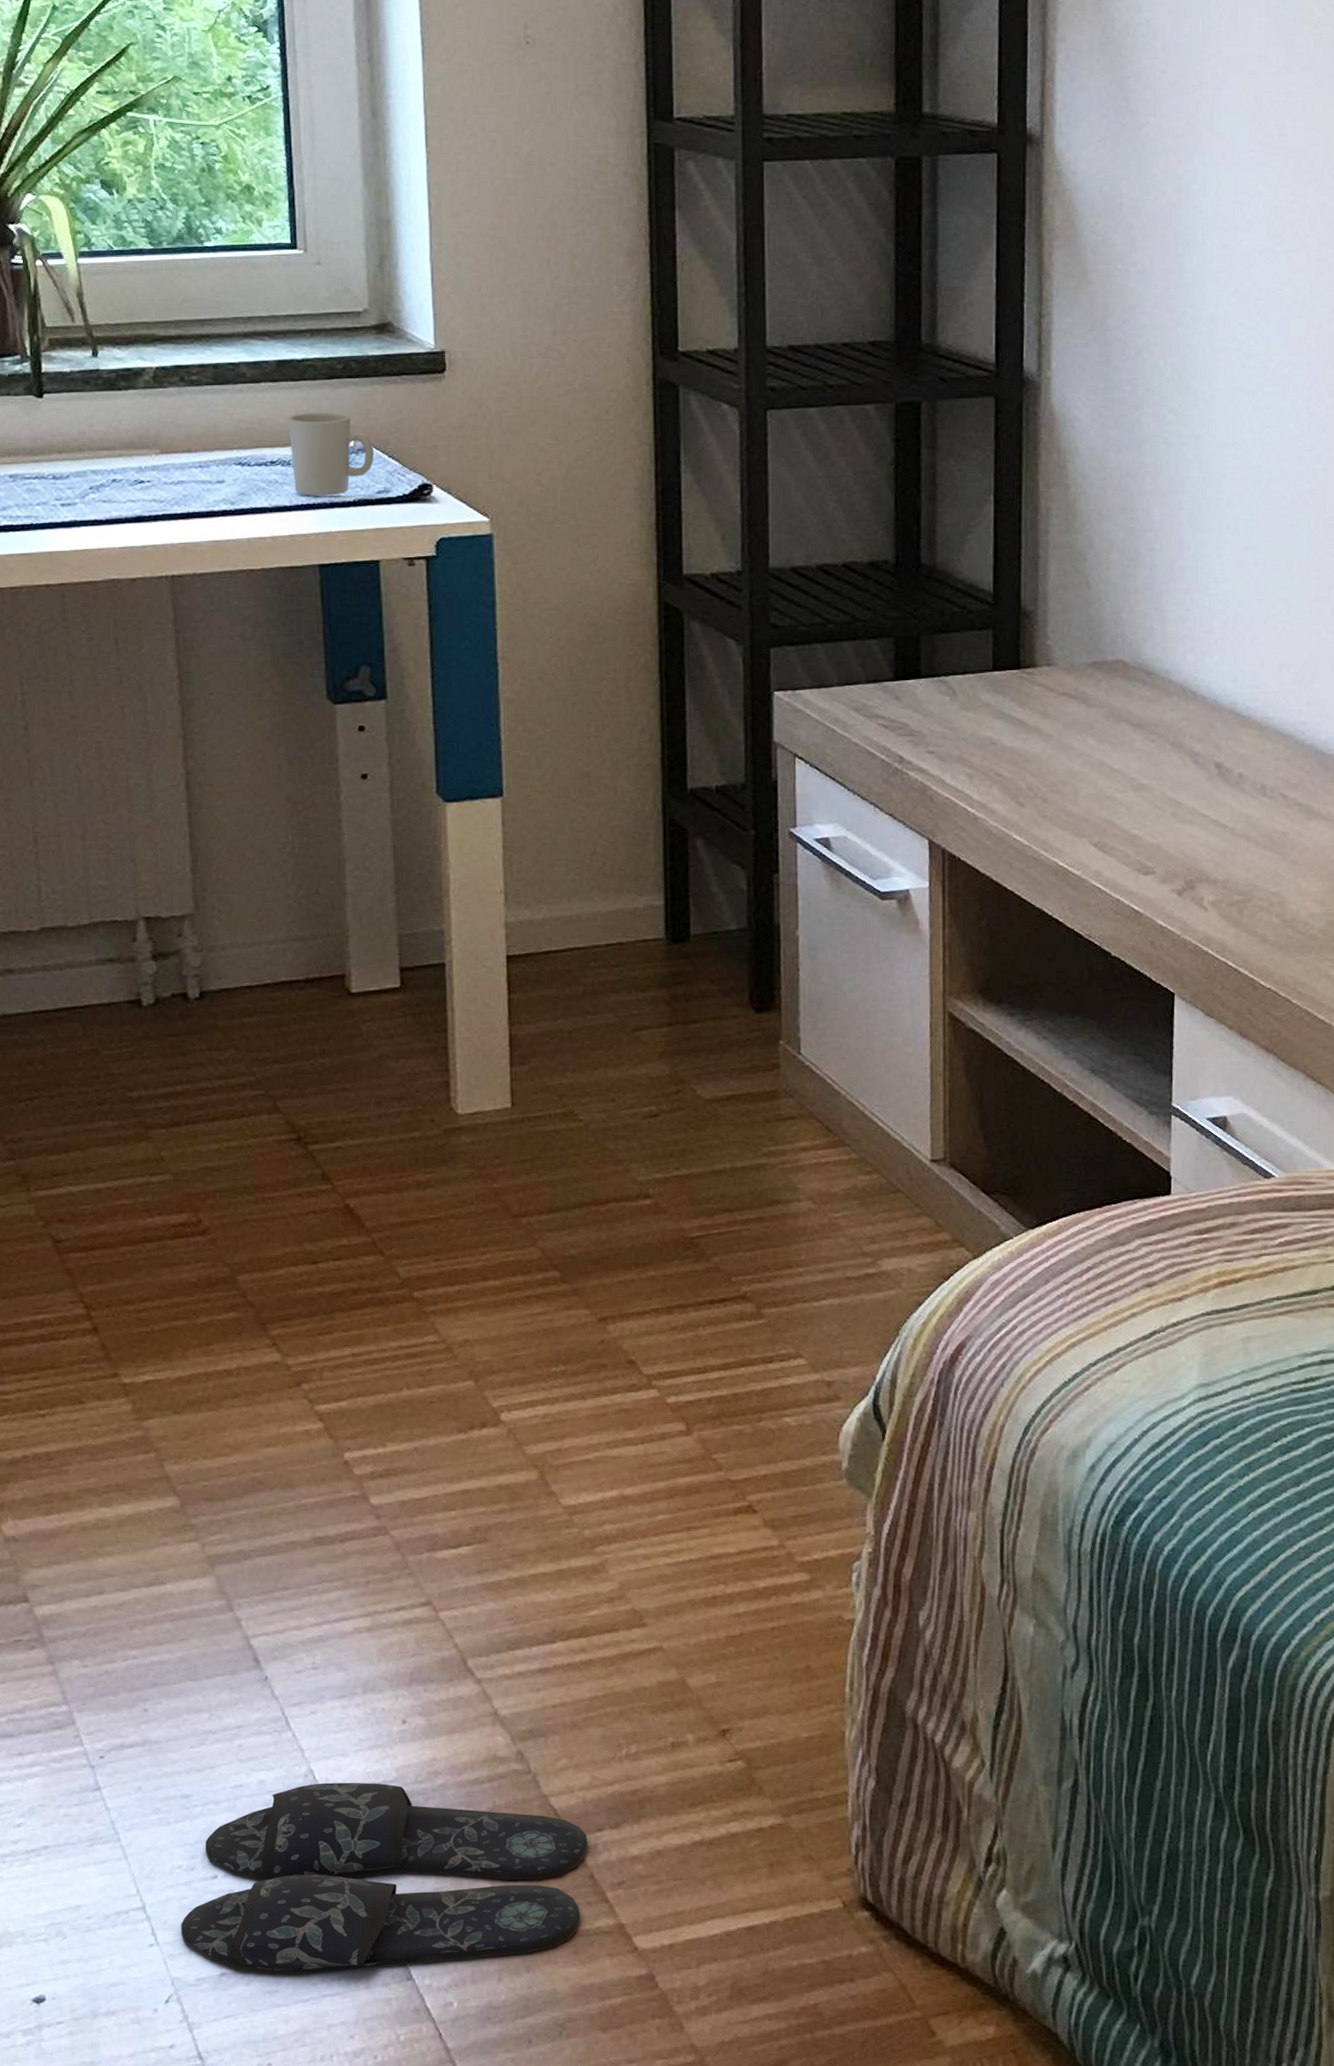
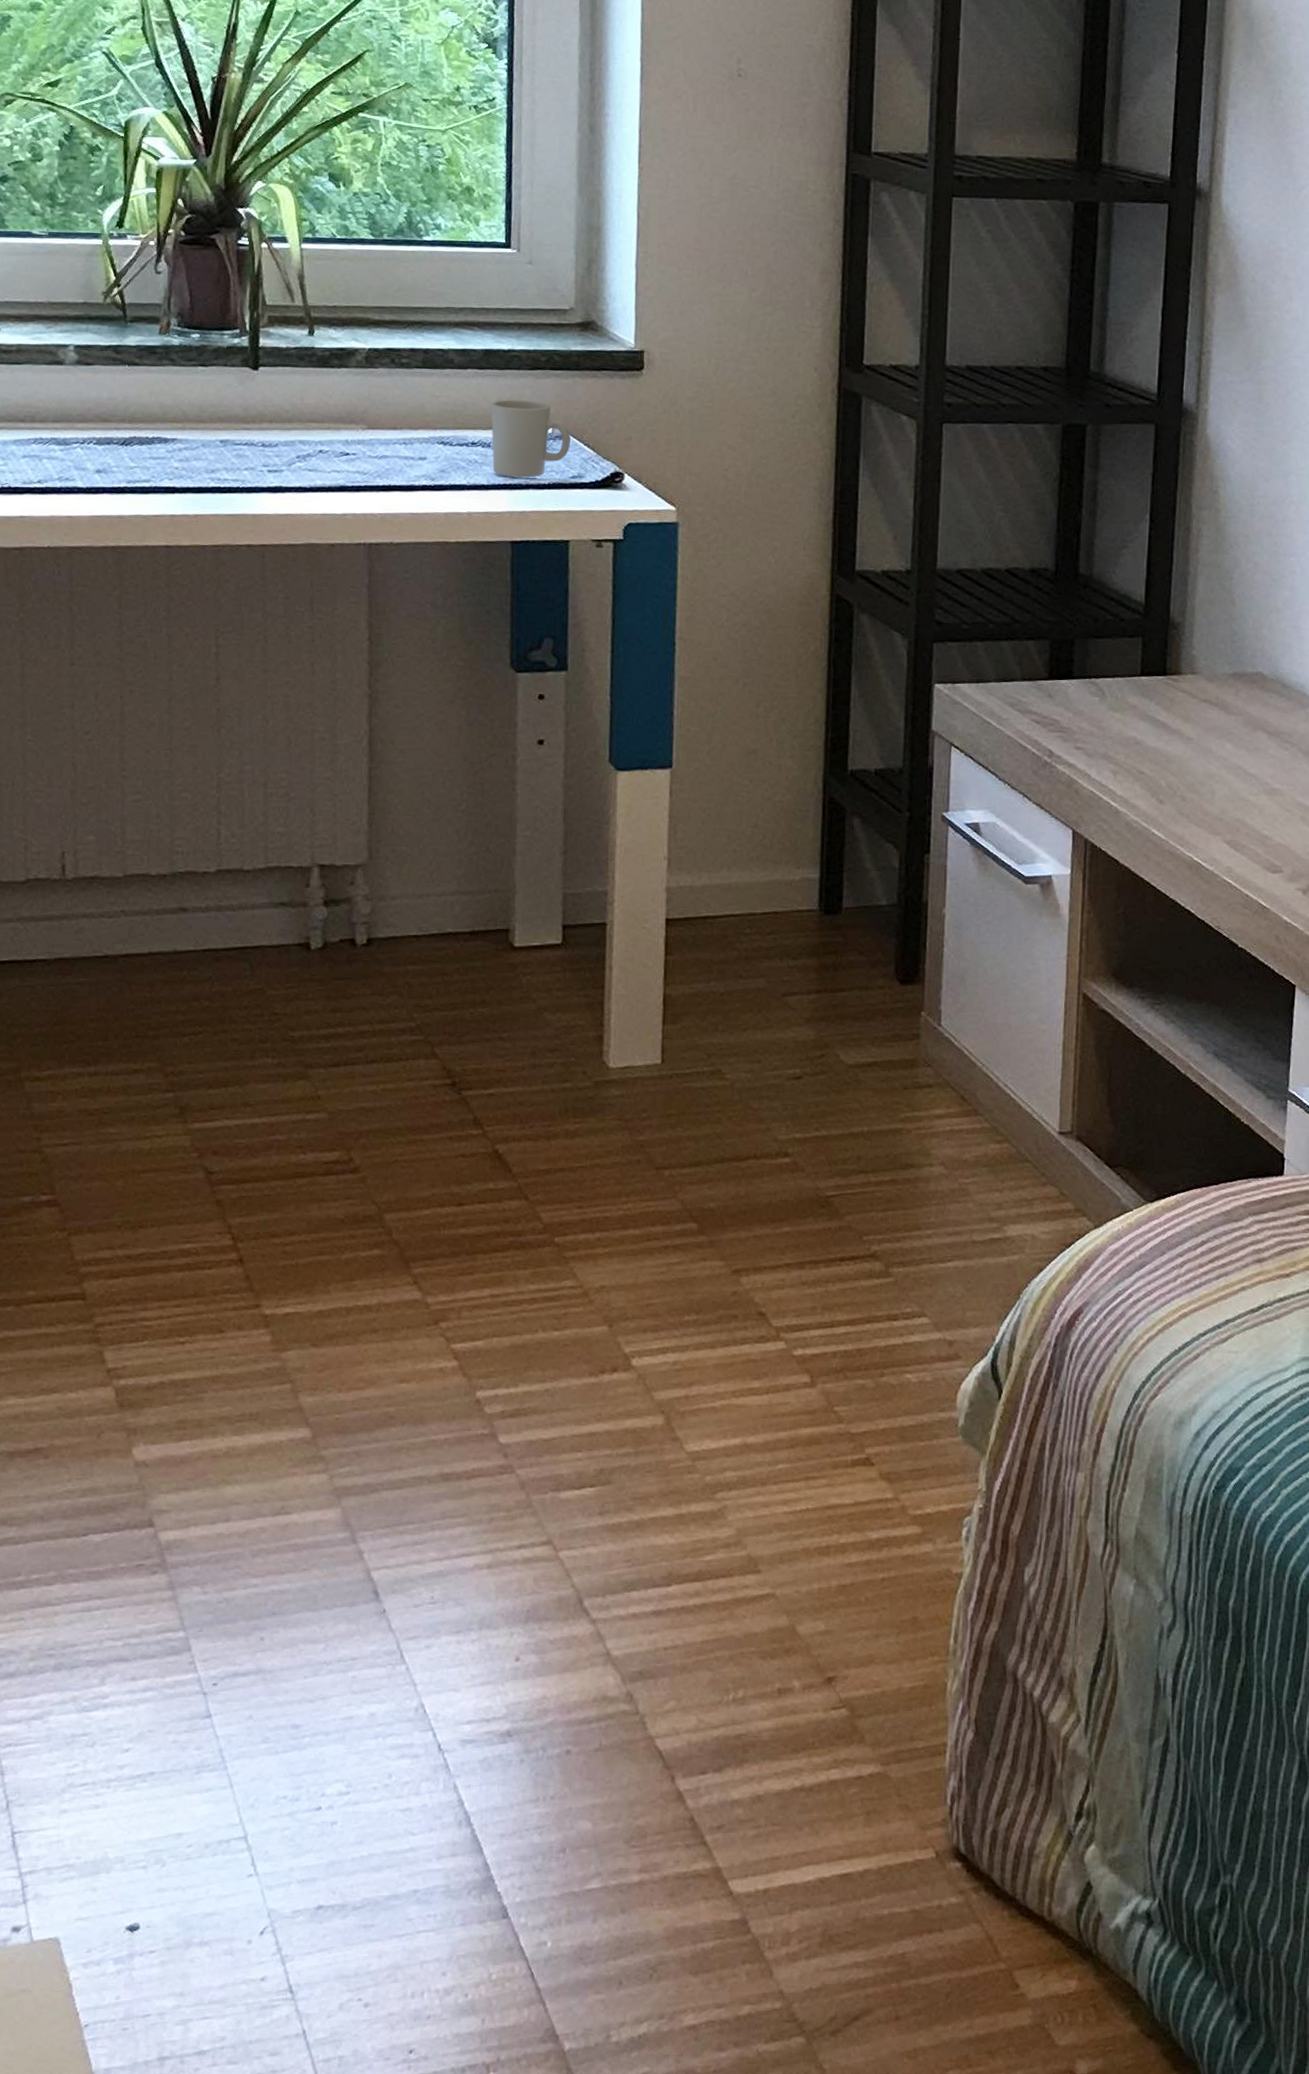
slippers: present [181,1782,588,1976] -> none [281,1717,691,1910]

